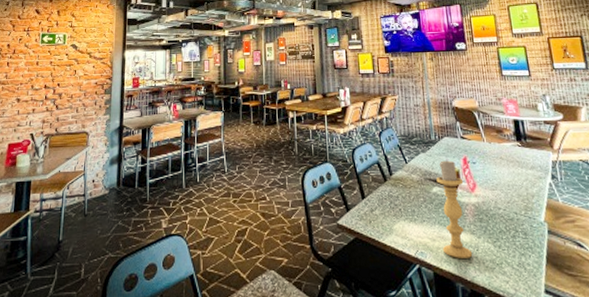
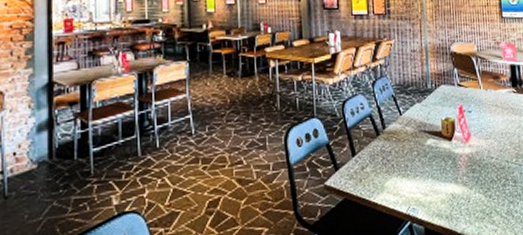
candle holder: present [436,159,473,258] -> none [431,109,464,212]

